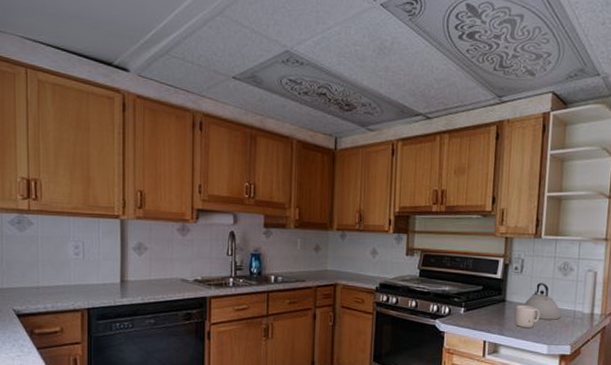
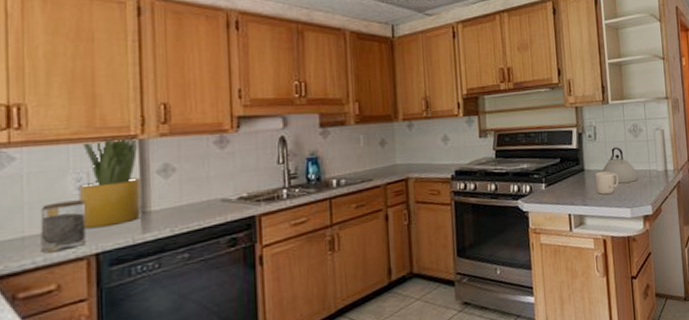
jar: none [50,263,82,302] -> present [40,200,86,253]
planter: none [76,215,121,288] -> present [78,136,142,229]

